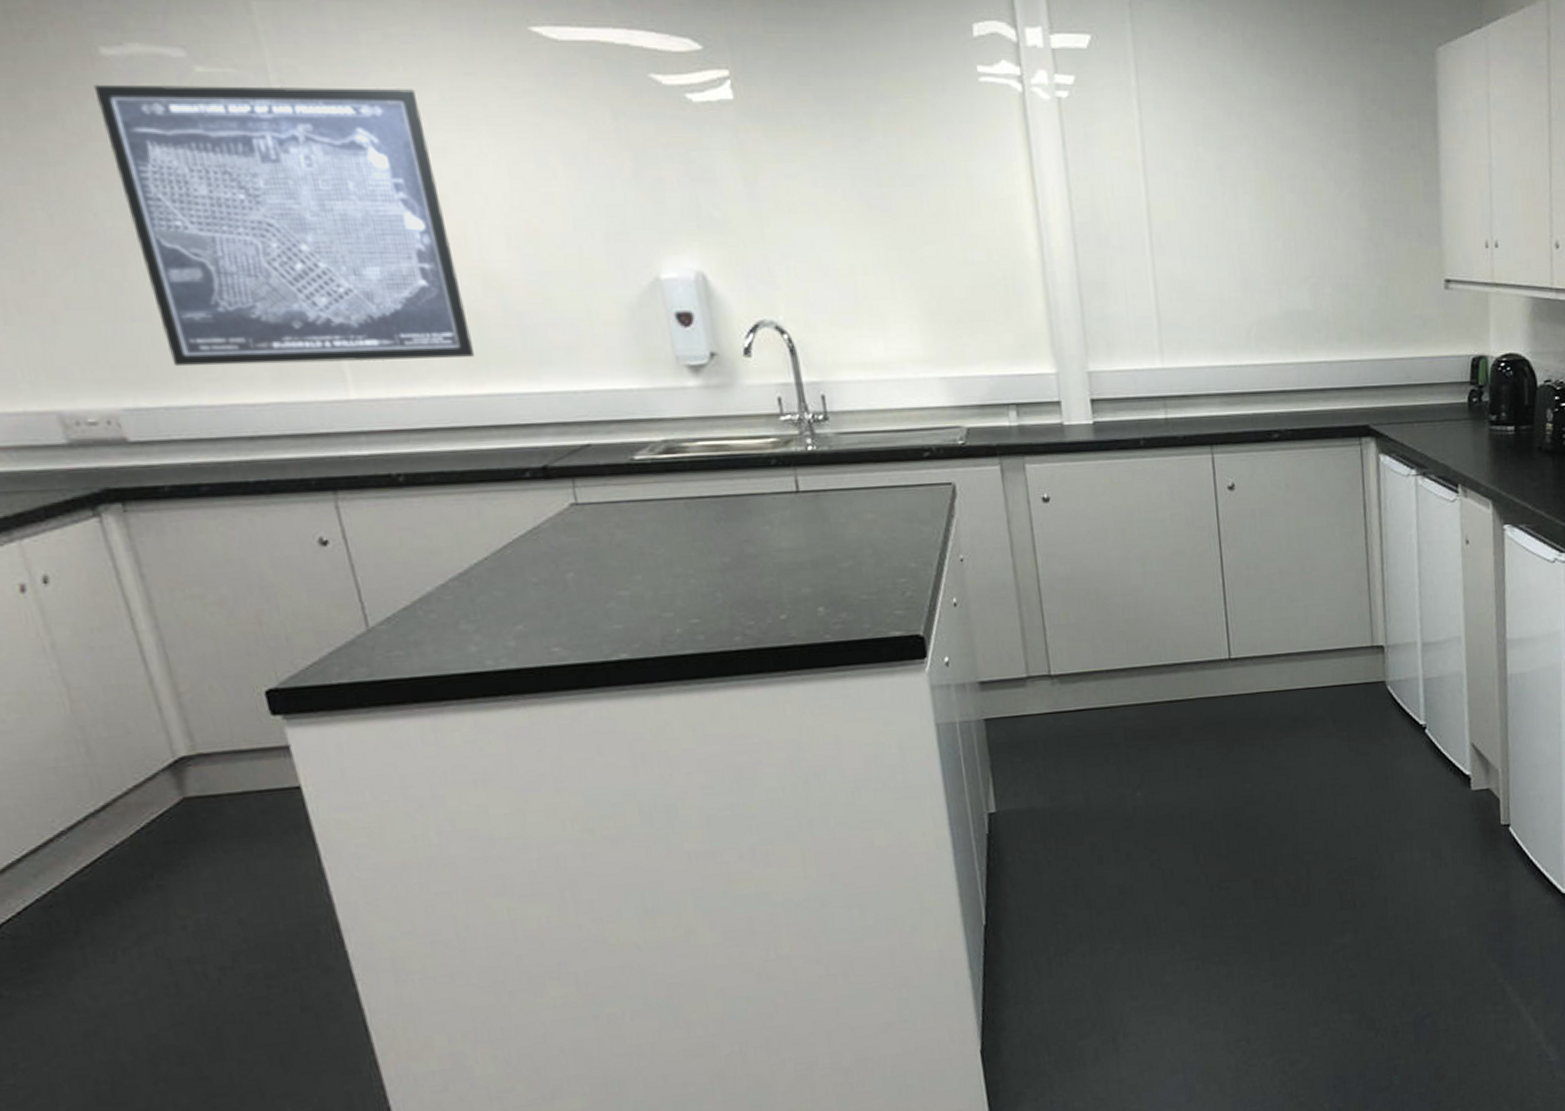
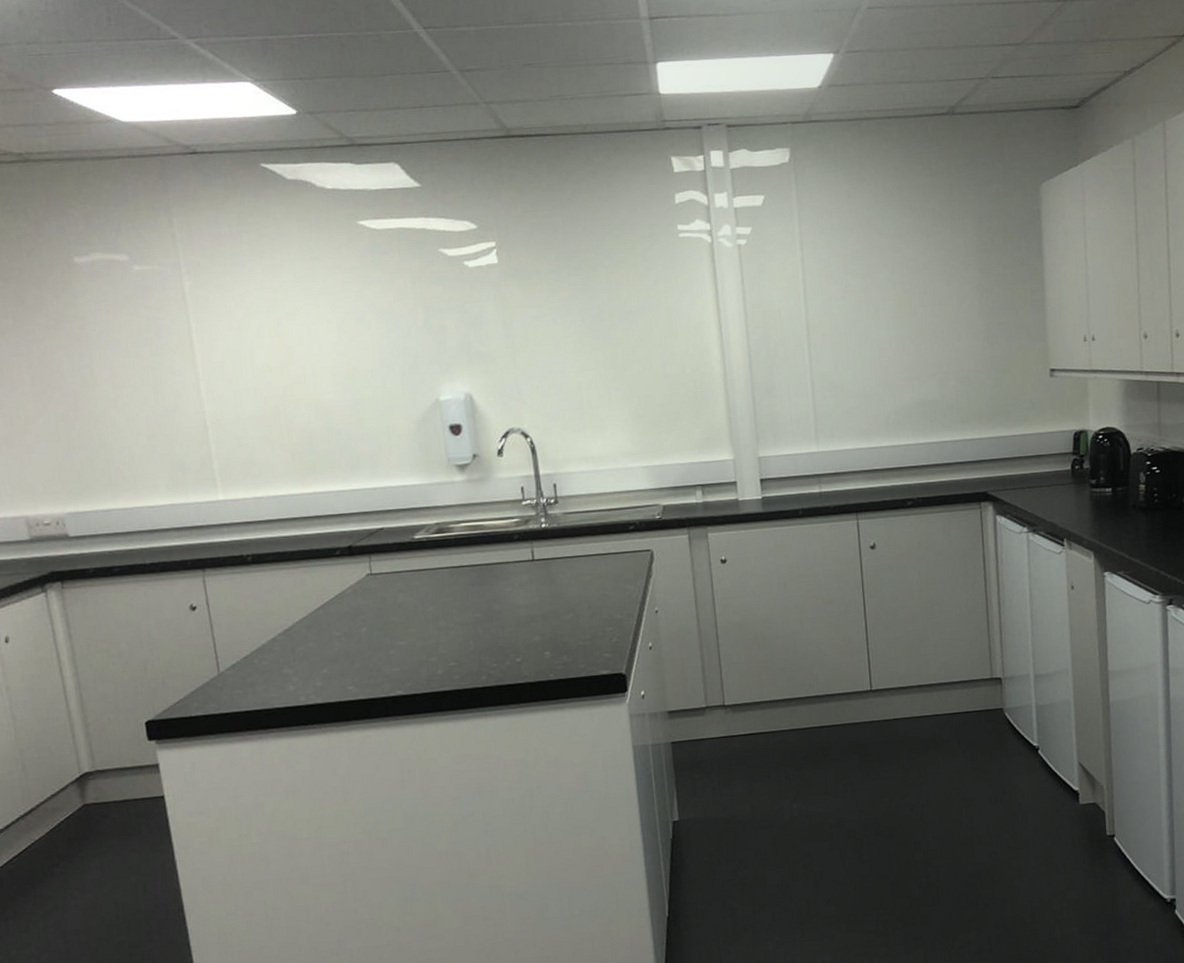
wall art: present [93,84,476,366] -> none [68,271,306,480]

